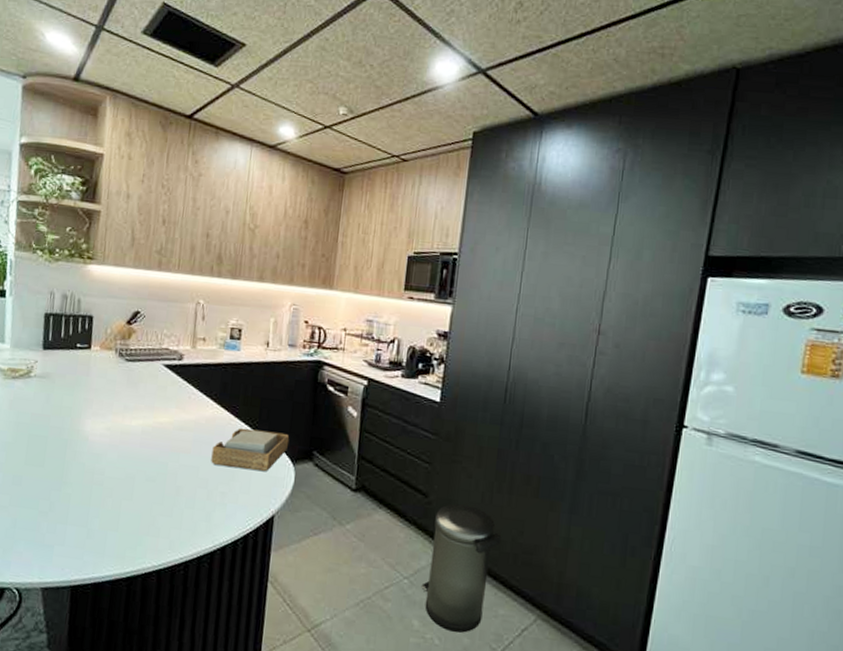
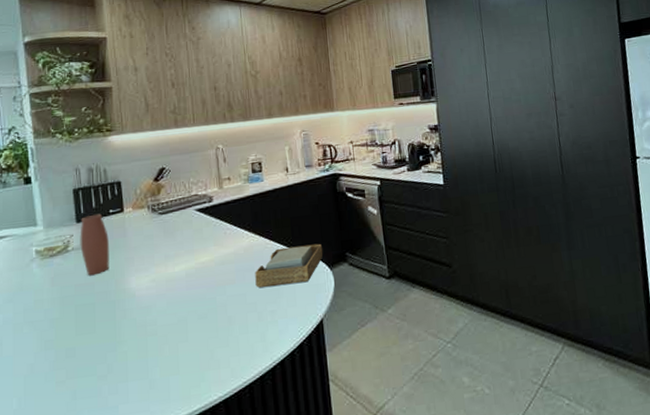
vase: none [42,344,72,408] -> present [80,213,110,276]
pedal bin: present [421,503,502,633] -> none [461,265,520,379]

